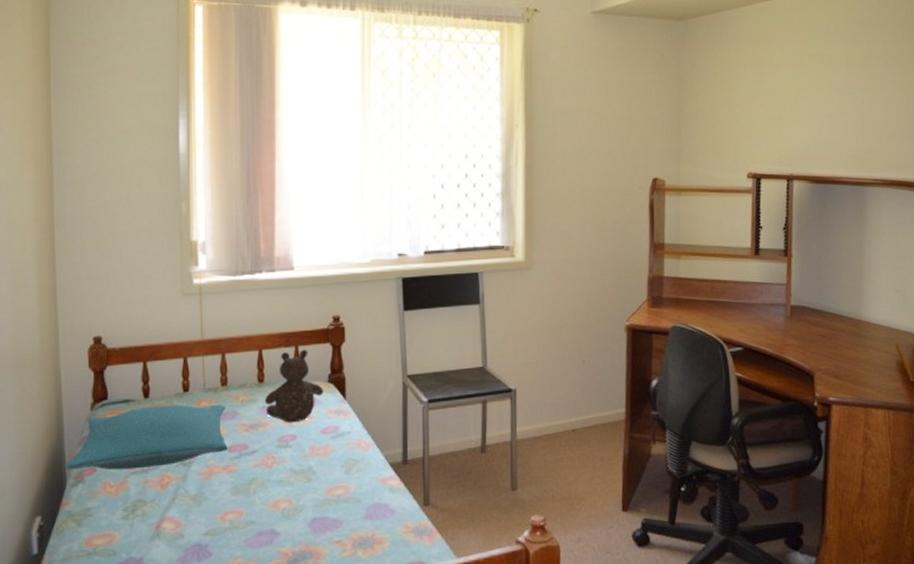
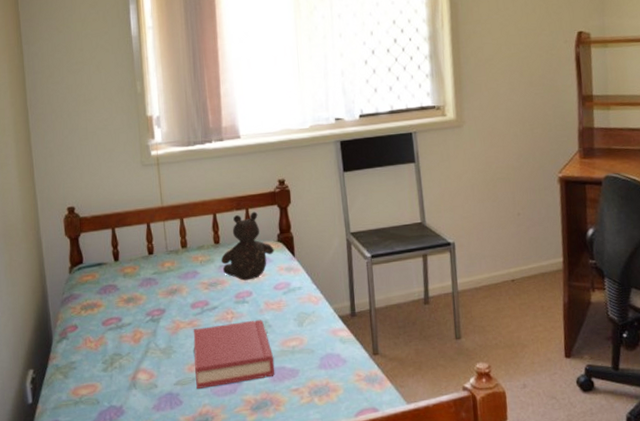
pillow: present [65,404,228,470] -> none [51,265,191,328]
hardback book: none [228,465,317,540] -> present [193,319,275,389]

